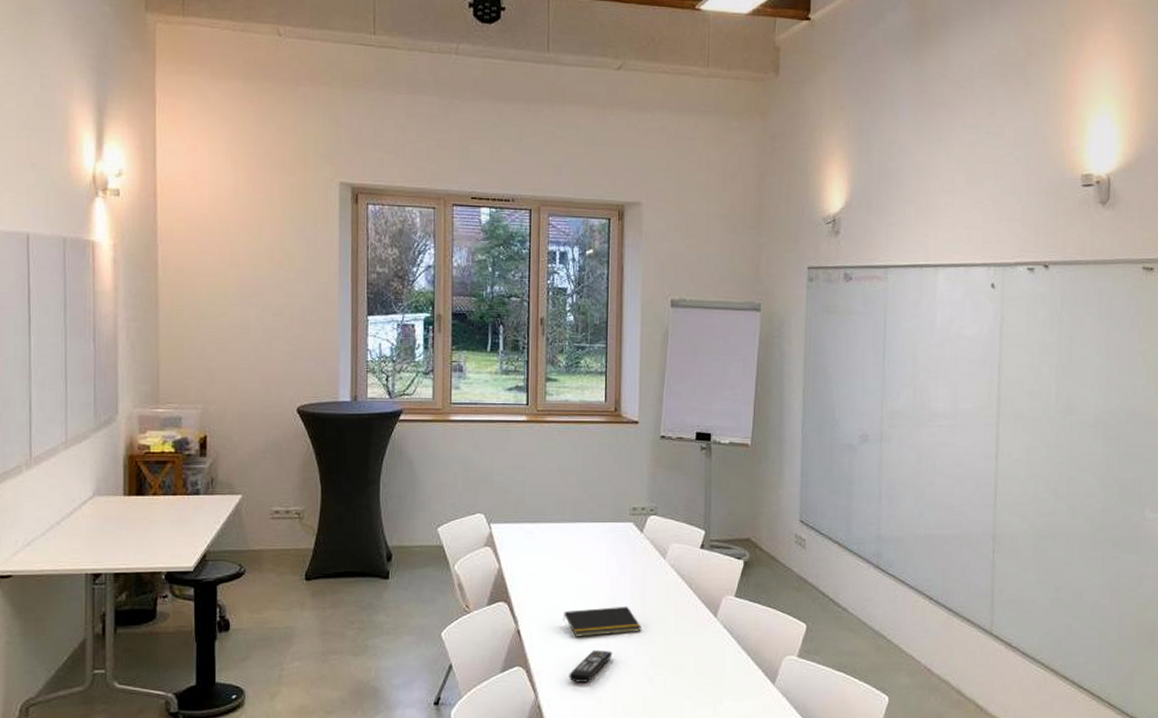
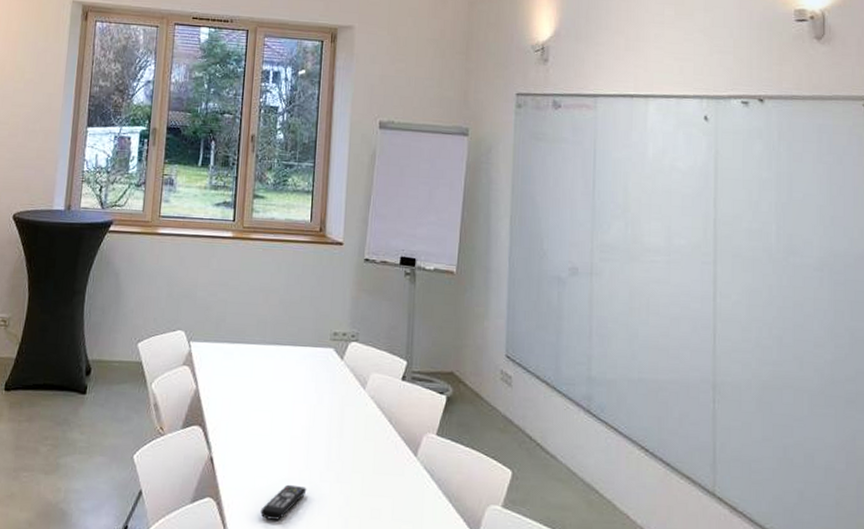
notepad: present [562,606,641,637] -> none [257,438,338,470]

